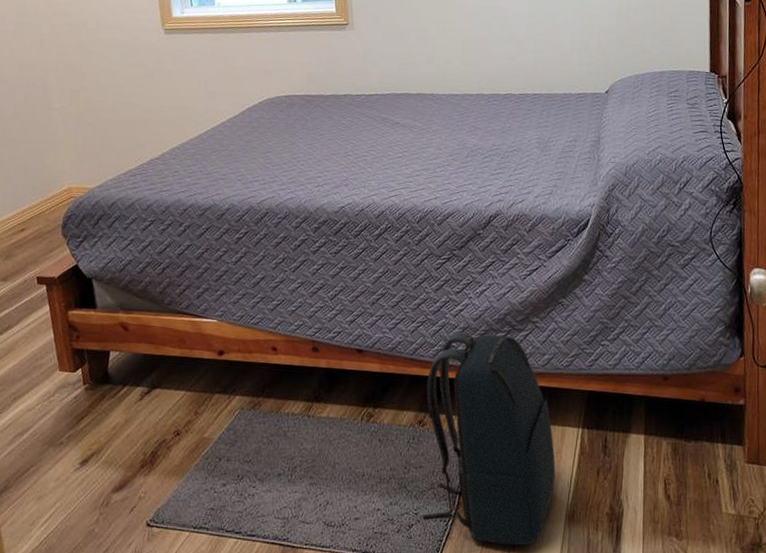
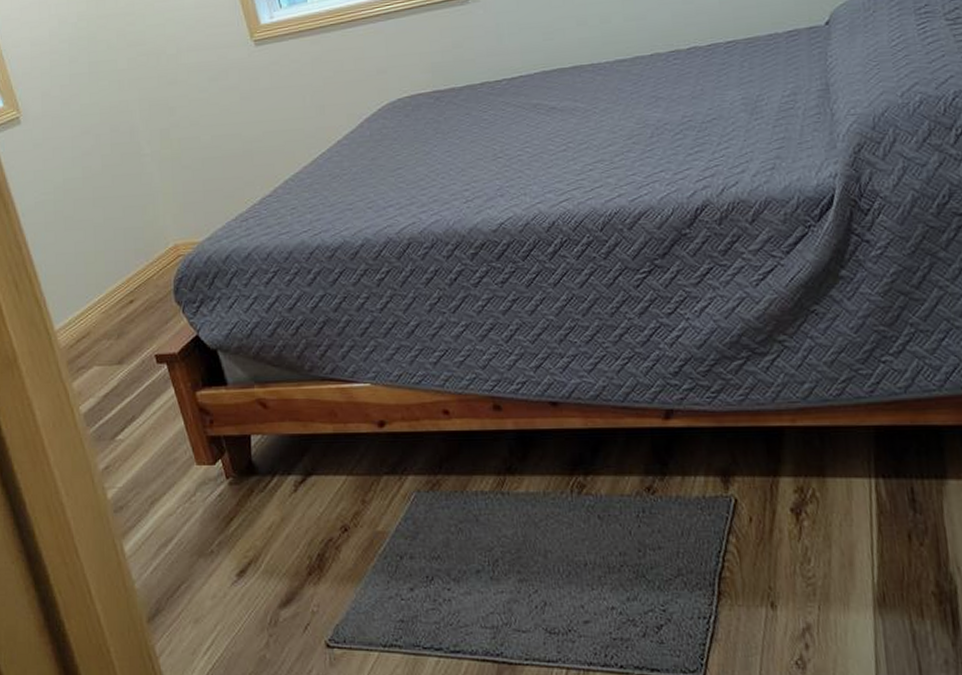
backpack: present [423,331,556,546] -> none [648,363,851,645]

